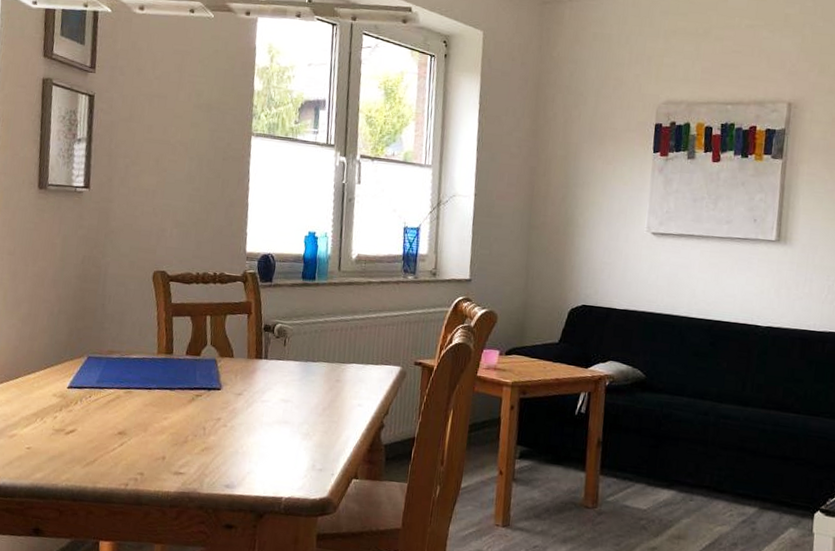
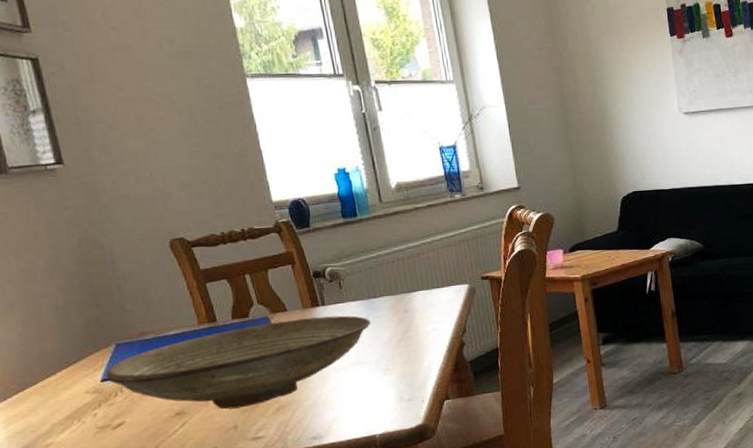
decorative bowl: none [72,364,304,441] -> present [106,315,371,410]

